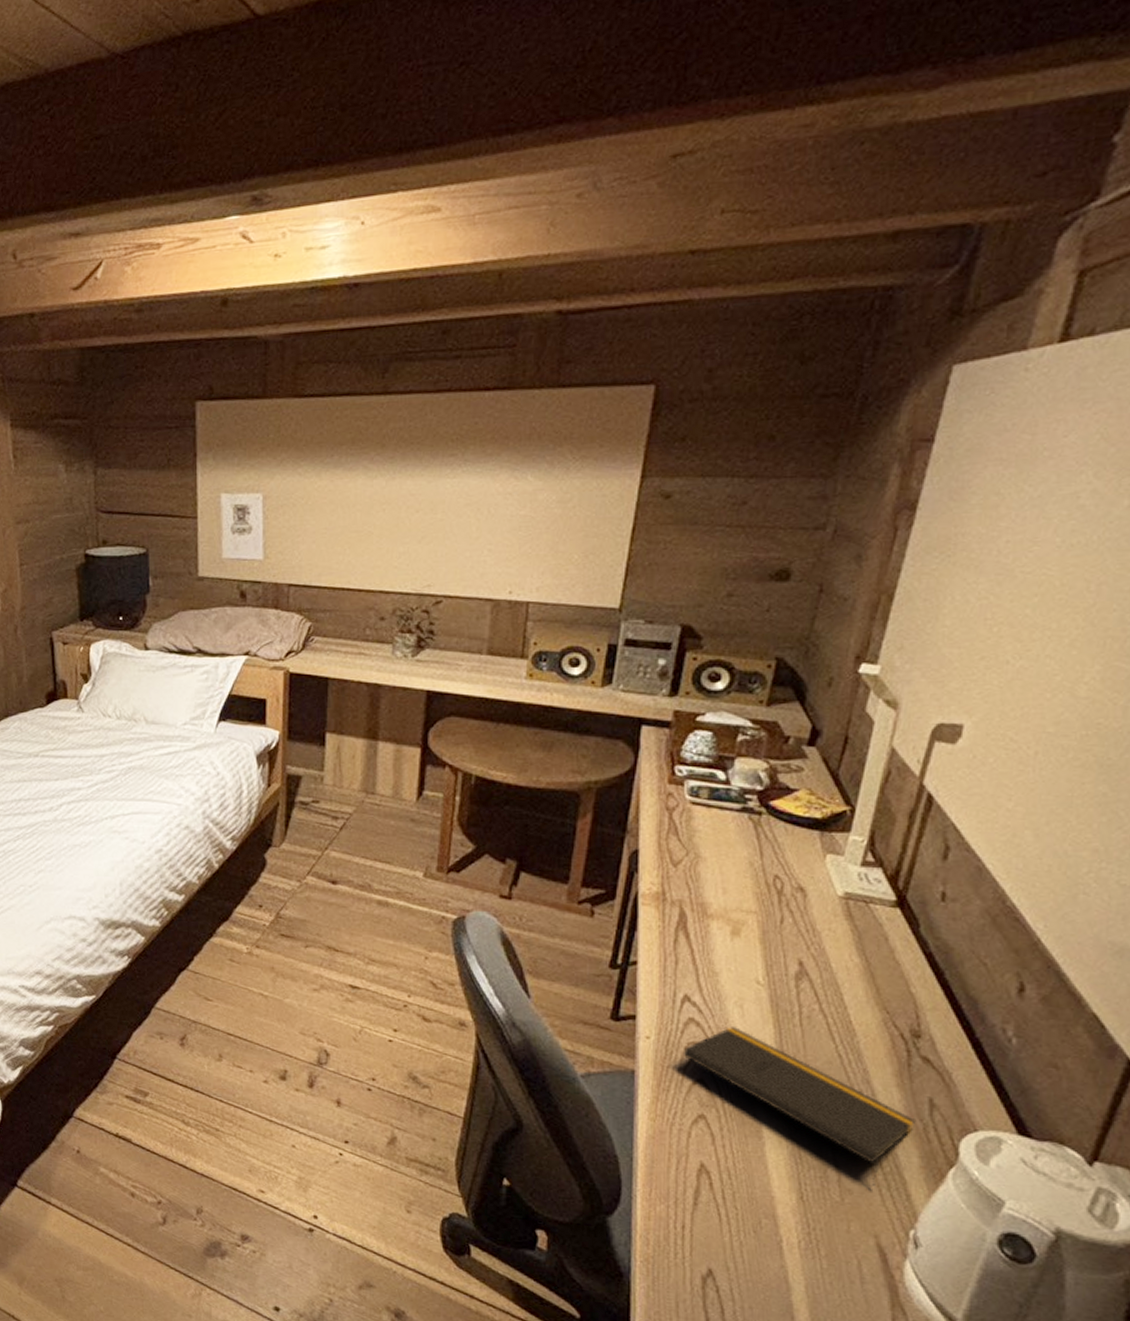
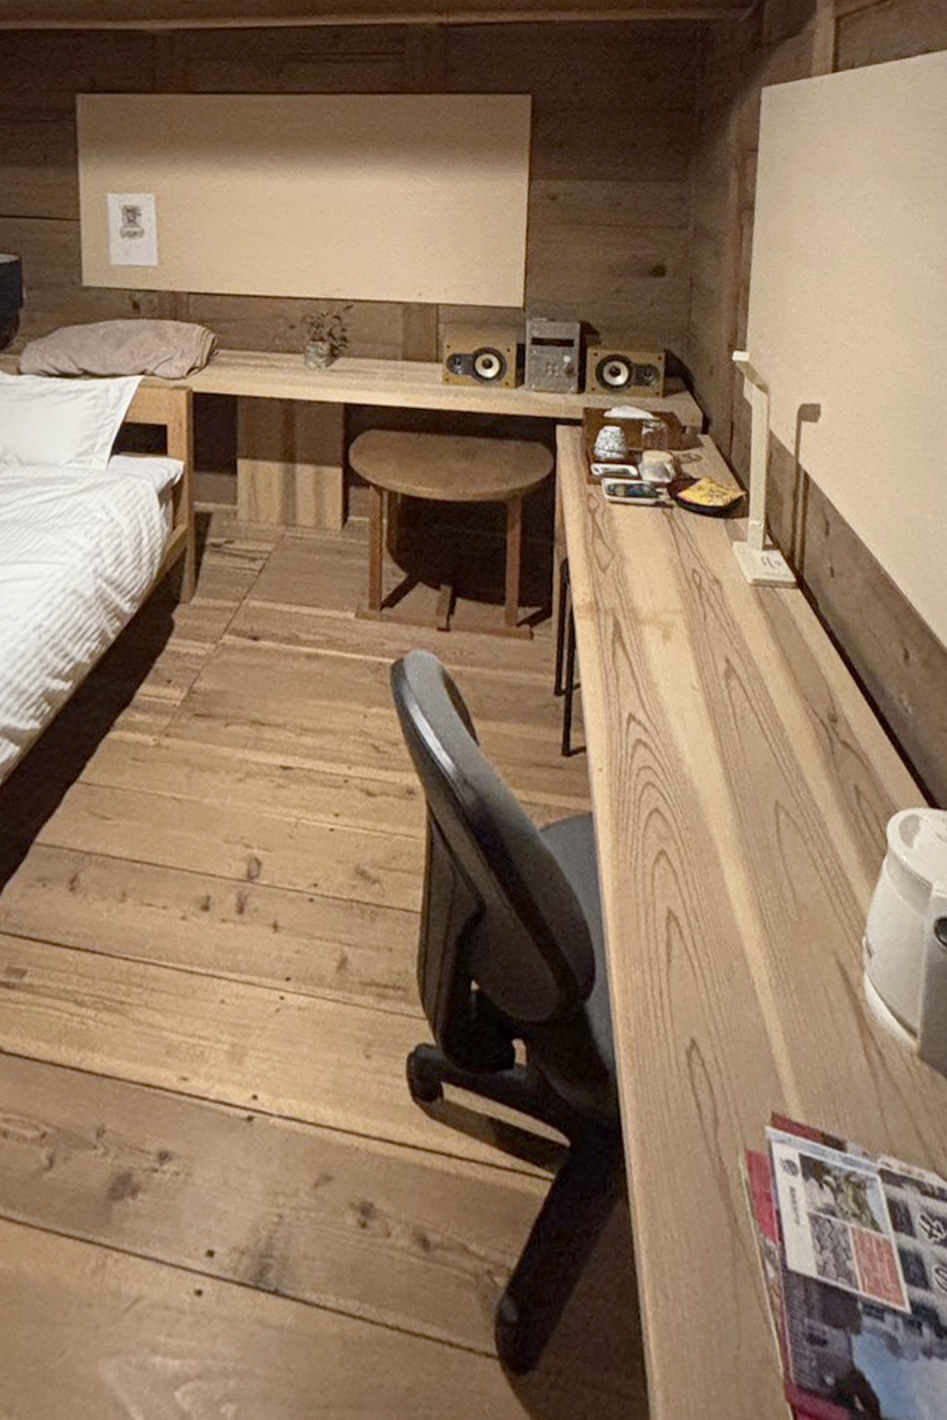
notepad: present [682,1027,917,1187] -> none [635,741,848,896]

